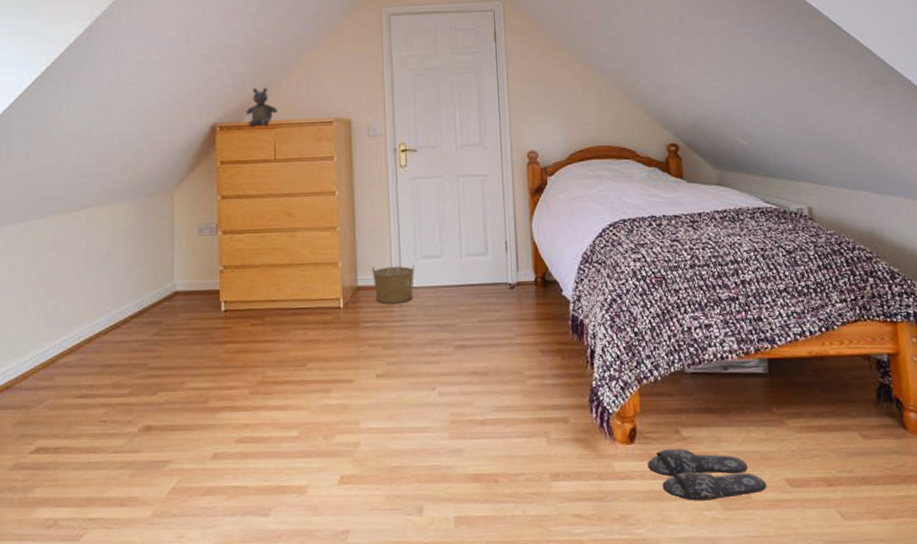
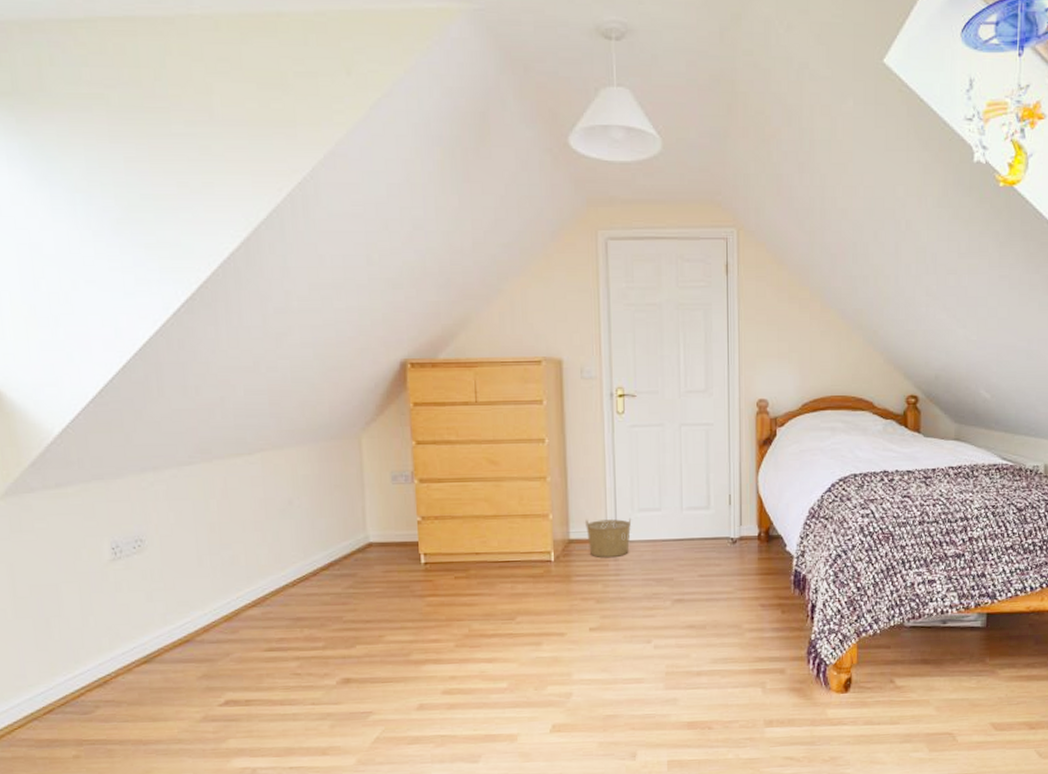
teddy bear: present [246,87,277,127] -> none [441,319,477,365]
slippers: present [647,448,767,501] -> none [860,696,973,744]

